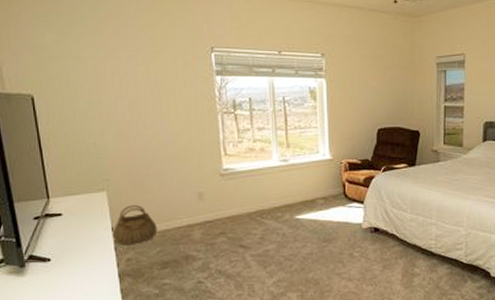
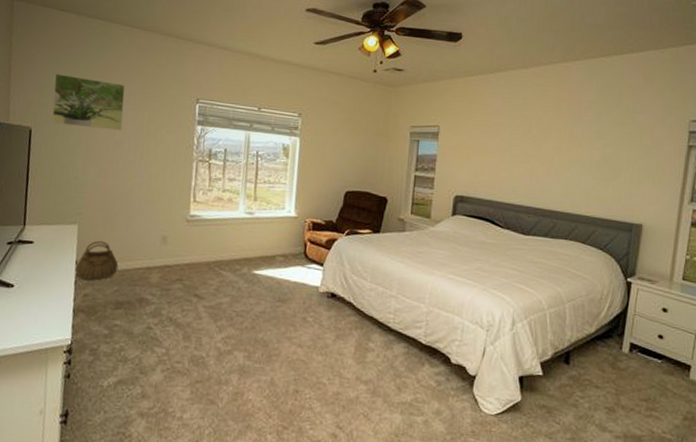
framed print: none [47,32,135,90] -> present [51,73,126,131]

